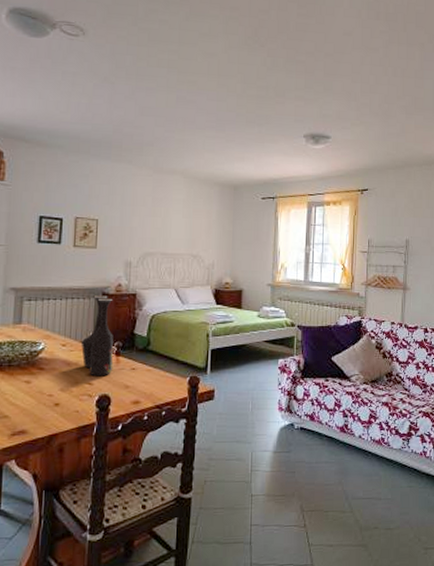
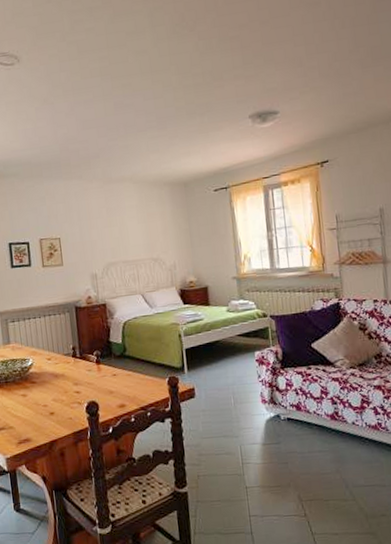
vase: present [81,295,114,377] -> none [64,309,95,385]

